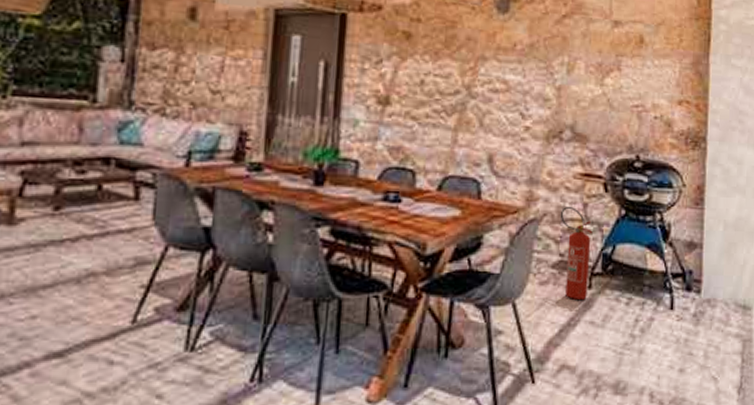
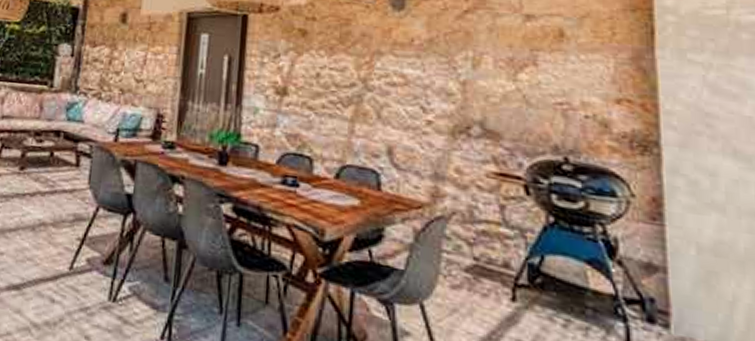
fire extinguisher: present [560,206,593,299] -> none [472,206,514,313]

